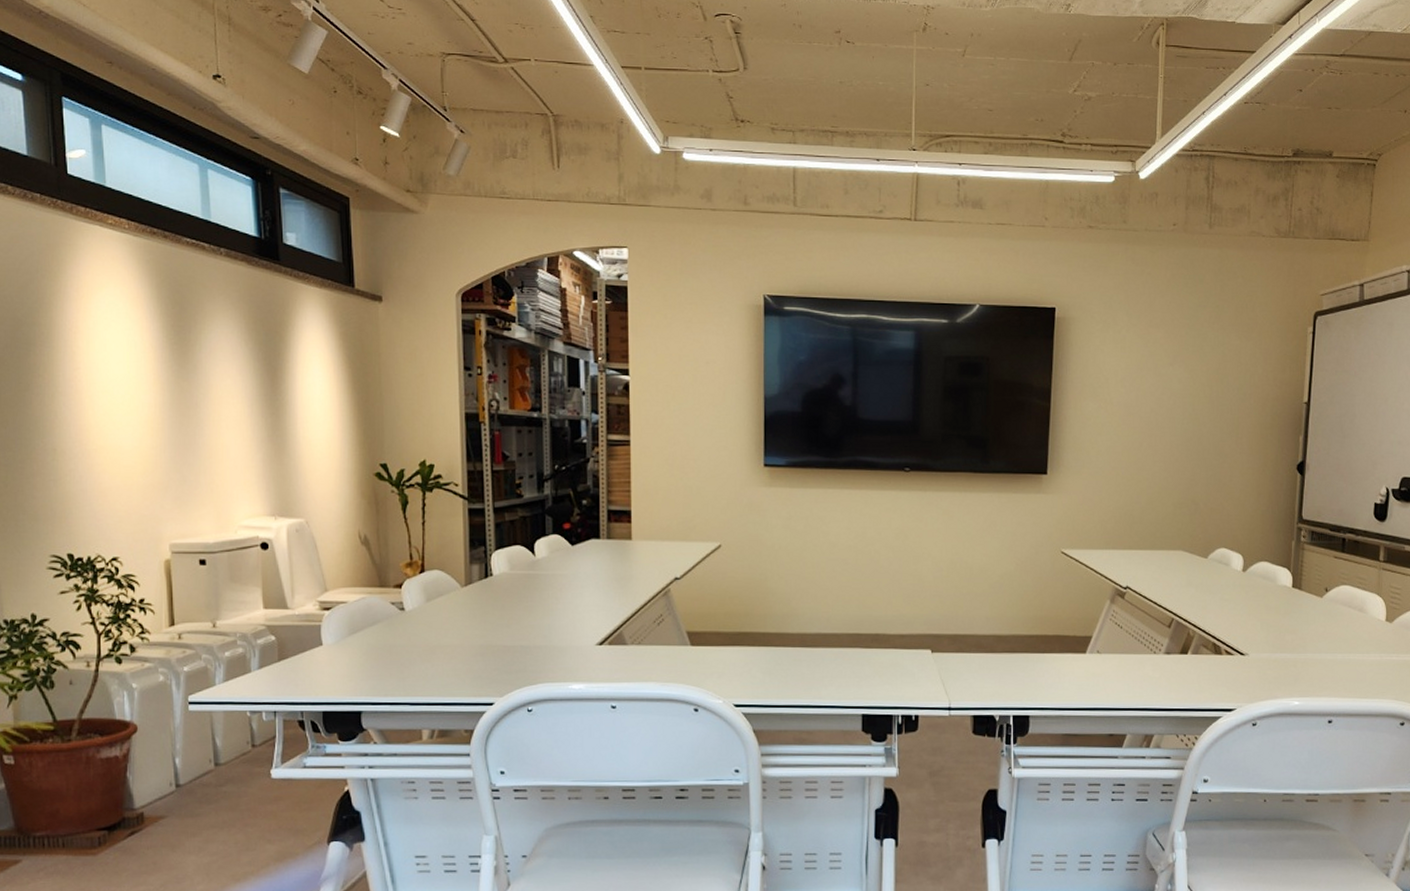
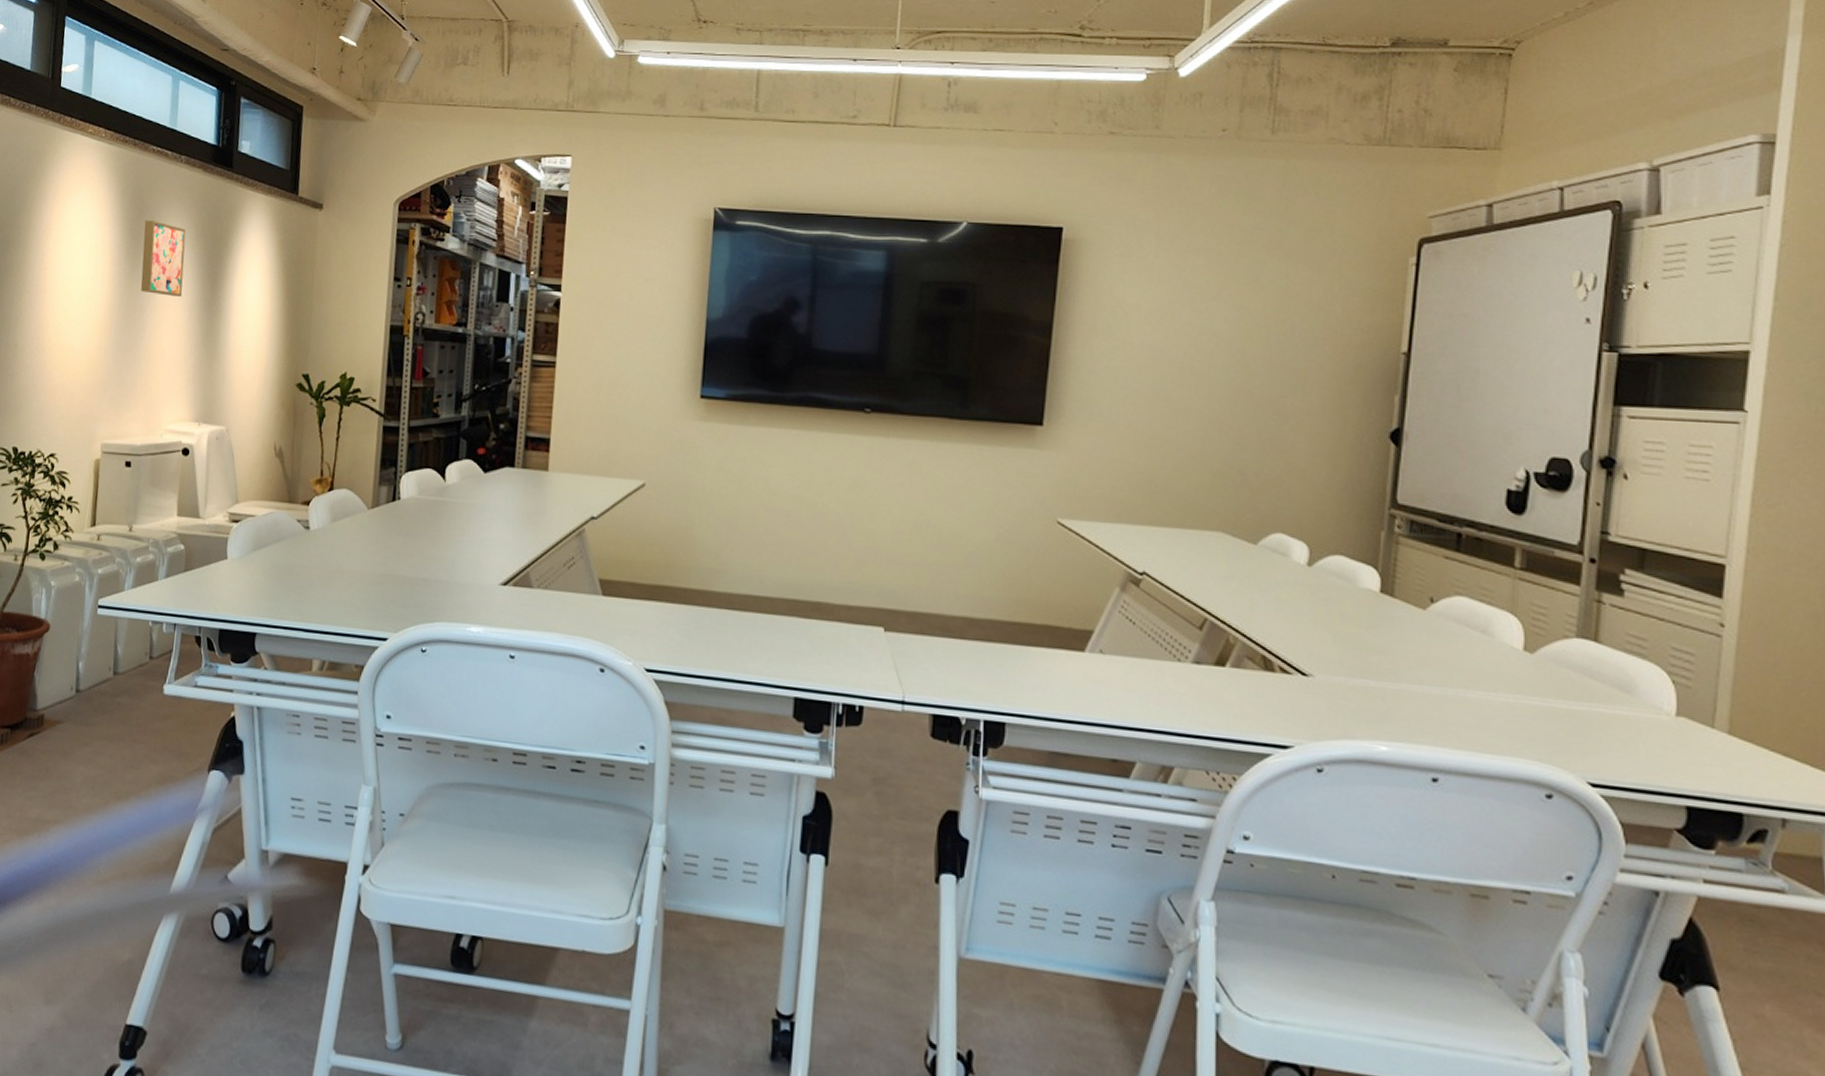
wall art: none [187,315,240,393] -> present [140,219,186,298]

